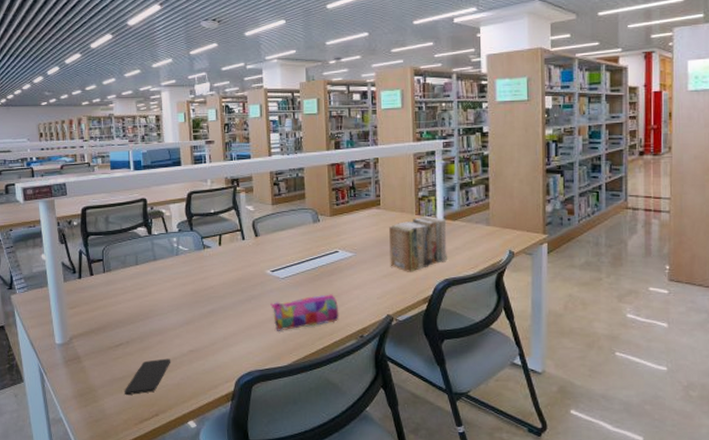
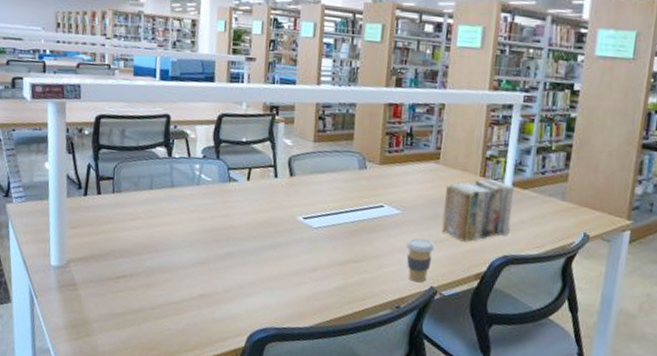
smartphone: present [125,358,170,396] -> none [122,298,177,335]
pencil case: present [270,294,339,331] -> none [297,253,376,288]
coffee cup: none [362,275,386,313] -> present [406,238,435,283]

